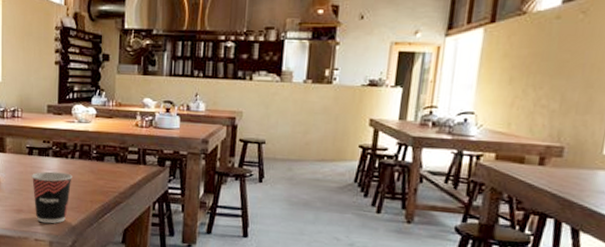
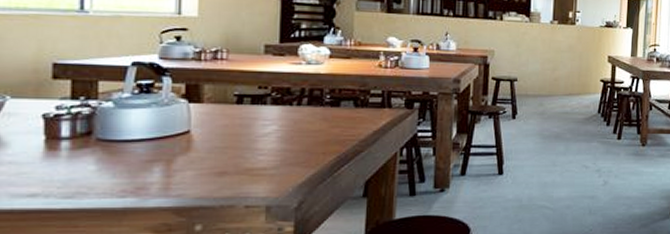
cup: present [31,171,72,224] -> none [240,122,299,185]

